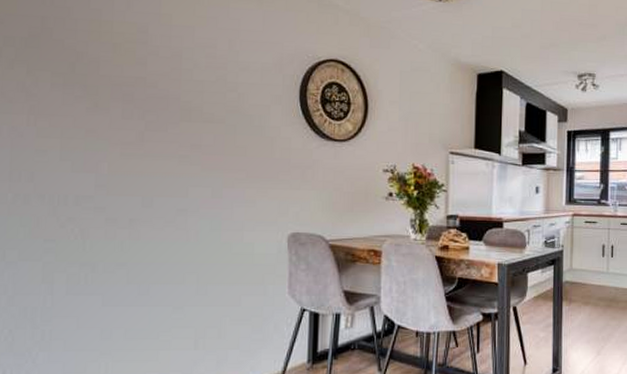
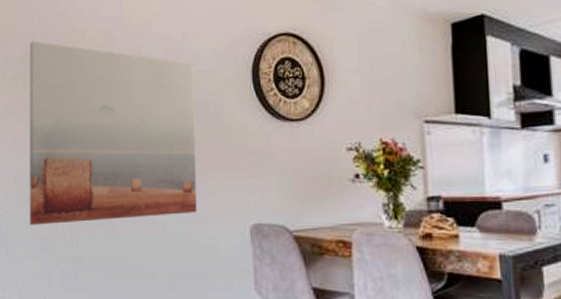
wall art: none [27,23,240,227] -> present [29,41,198,225]

